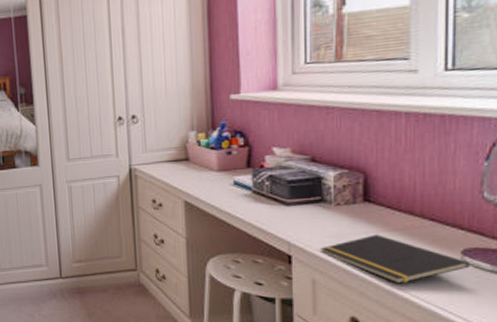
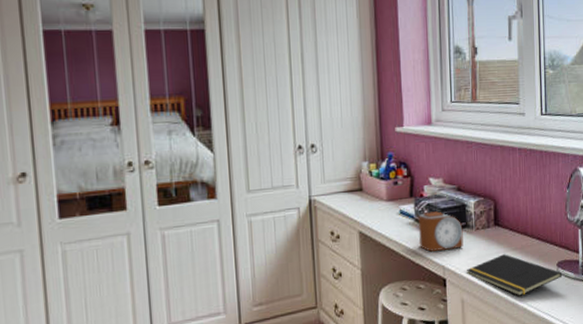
alarm clock: none [257,183,317,227] -> present [418,211,464,253]

